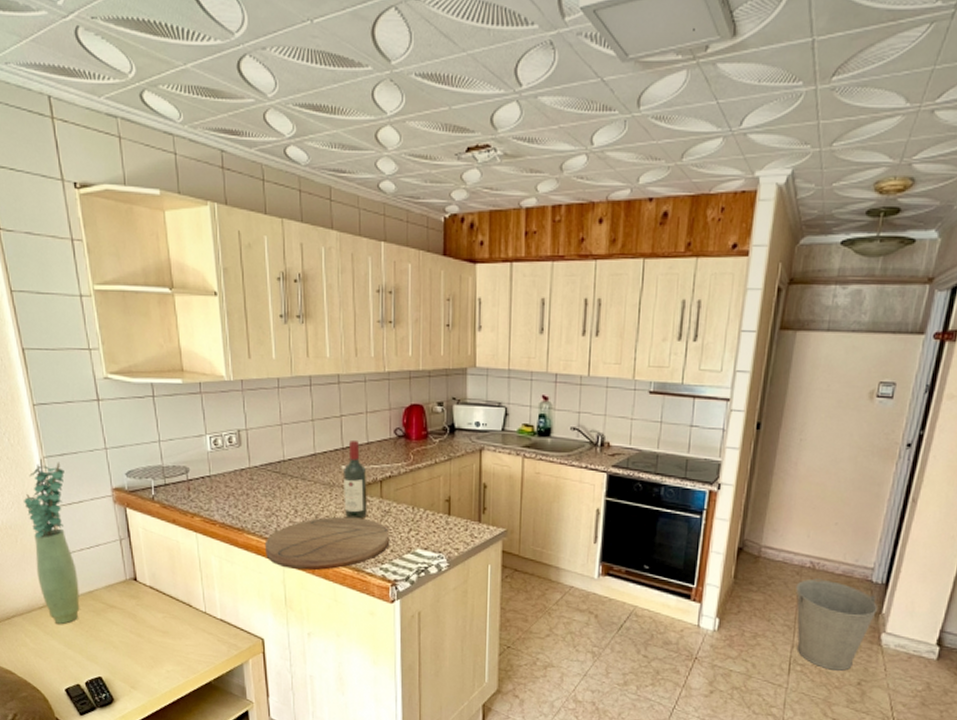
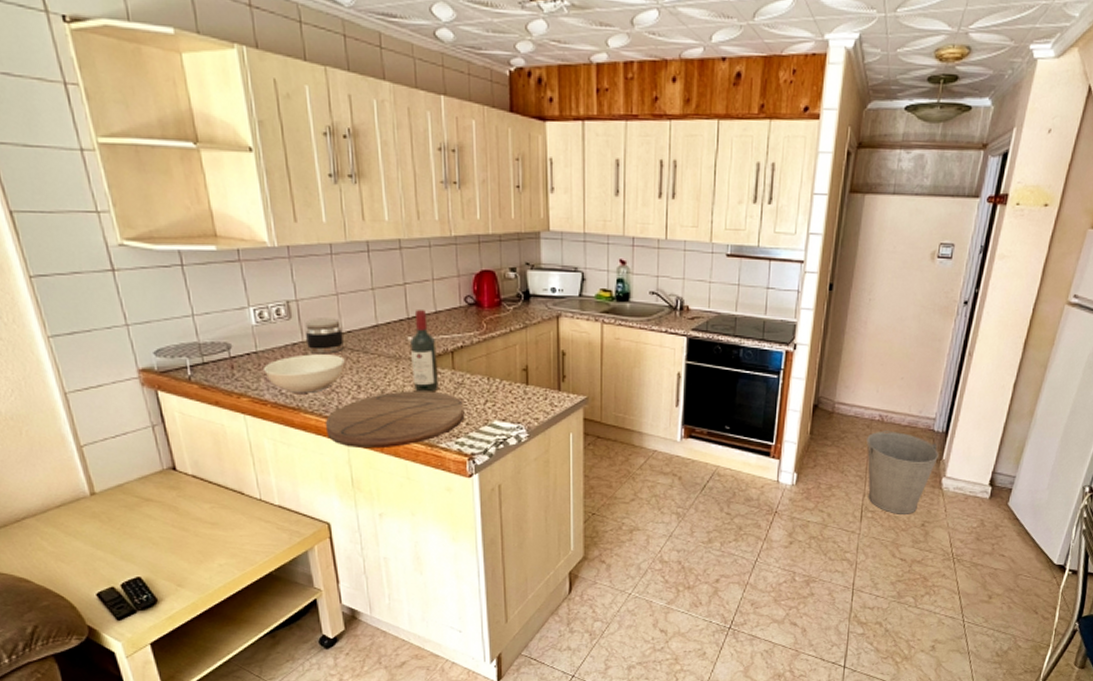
vase: present [24,458,80,625] -> none [26,338,108,524]
bowl: none [215,479,285,515] -> present [264,354,345,393]
jar: none [251,446,285,480] -> present [305,318,344,354]

